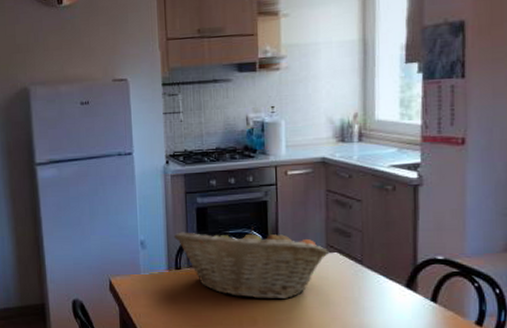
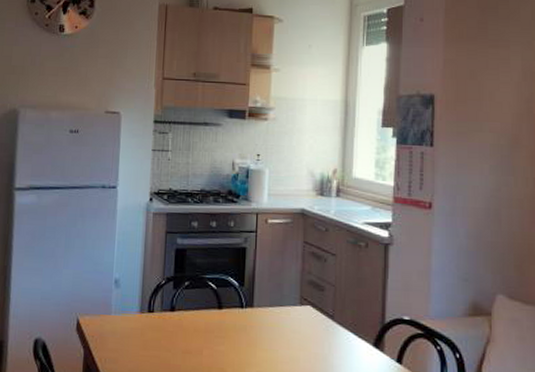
fruit basket: present [173,227,330,300] -> none [149,272,303,352]

